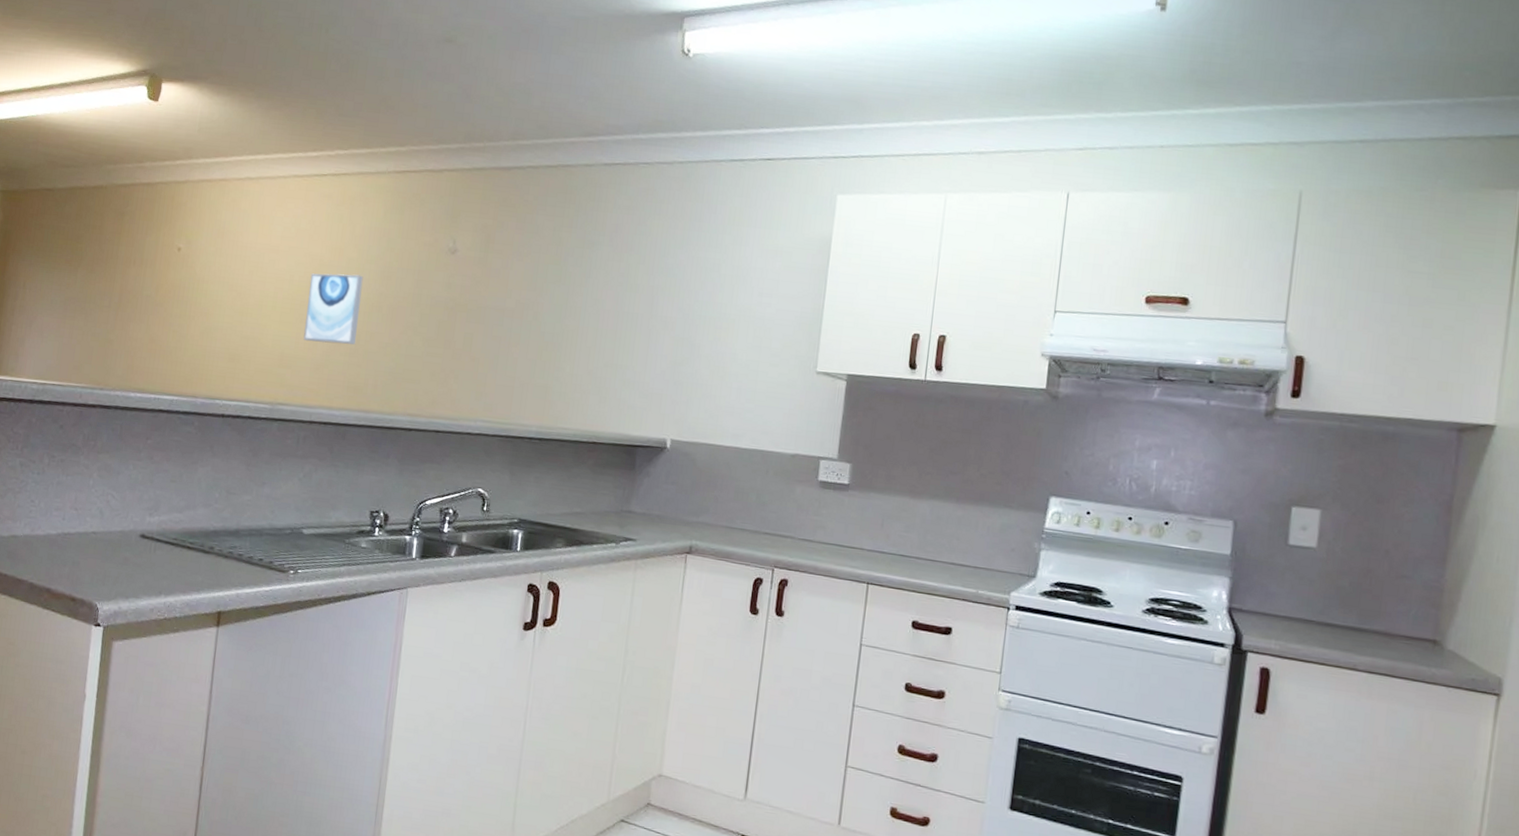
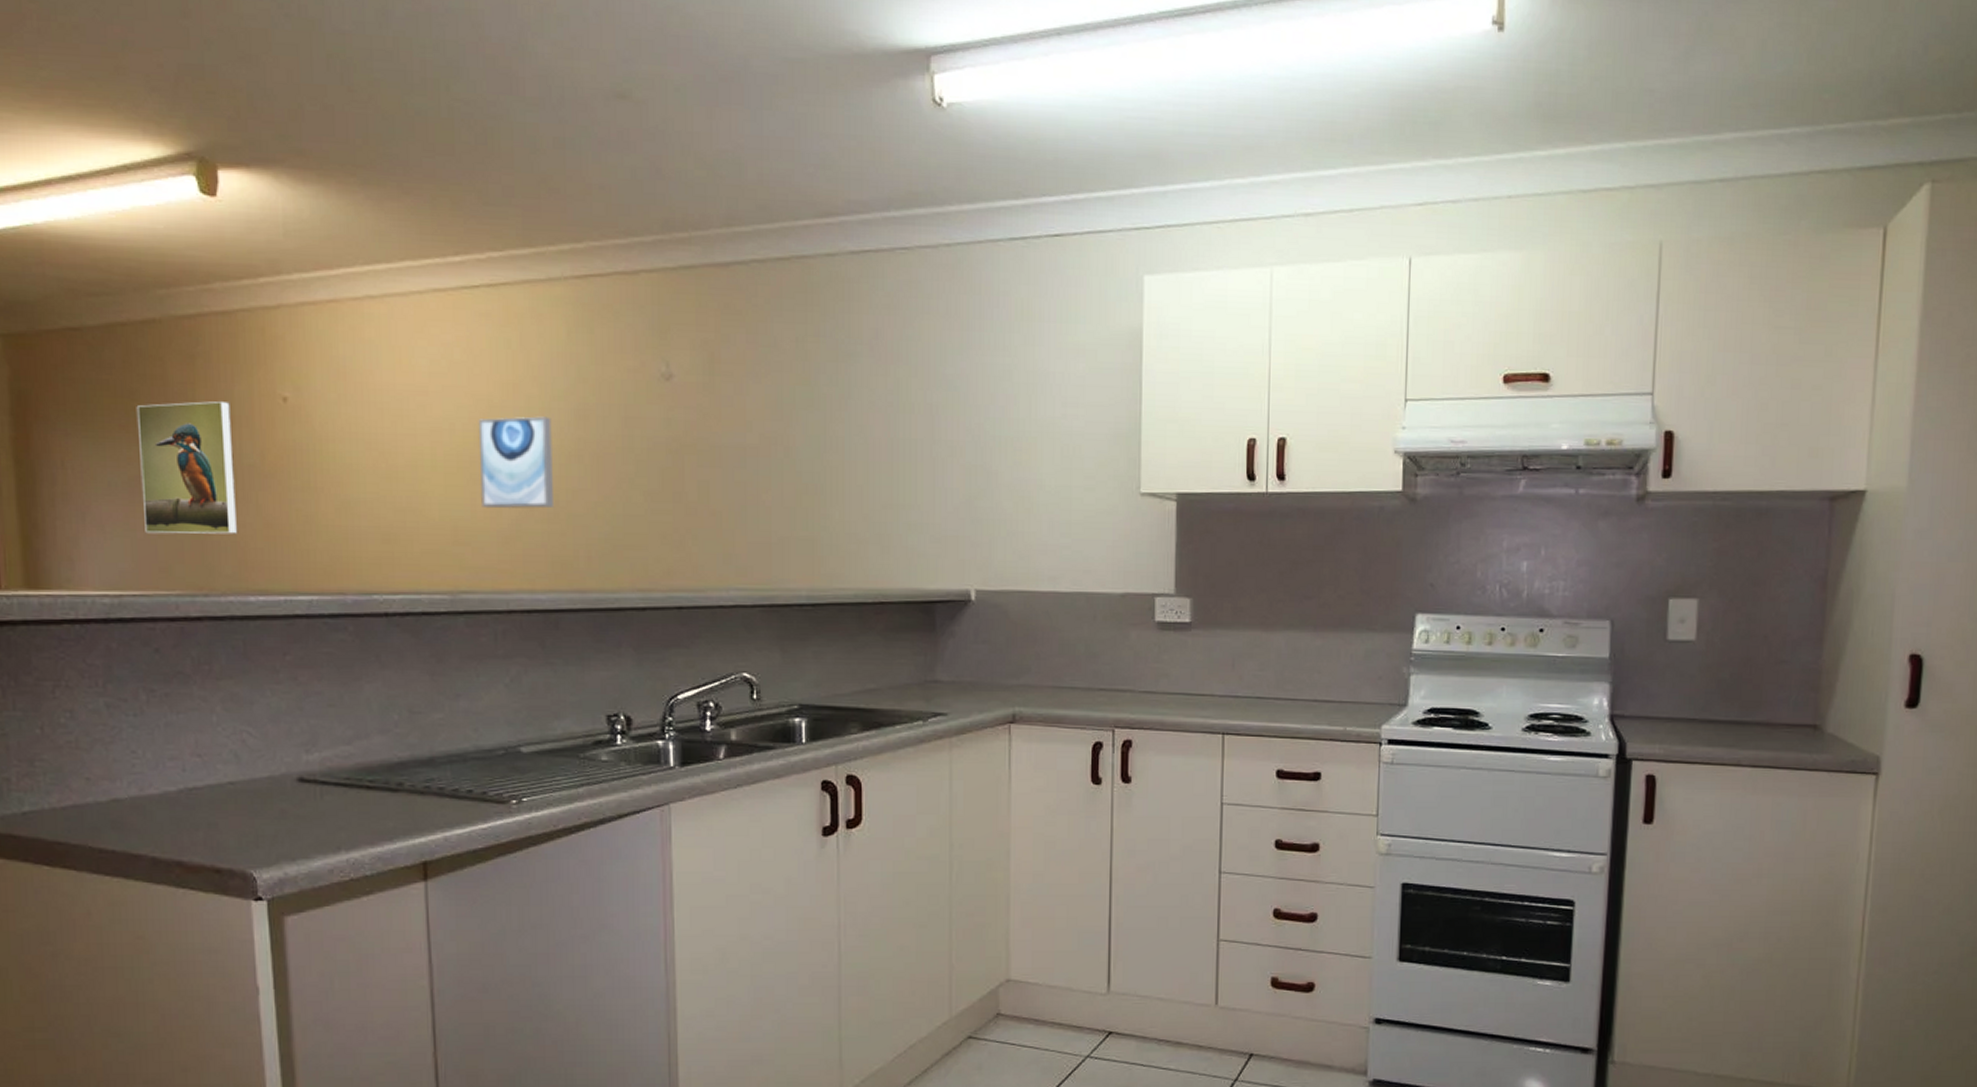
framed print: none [69,246,142,346] -> present [136,400,238,535]

